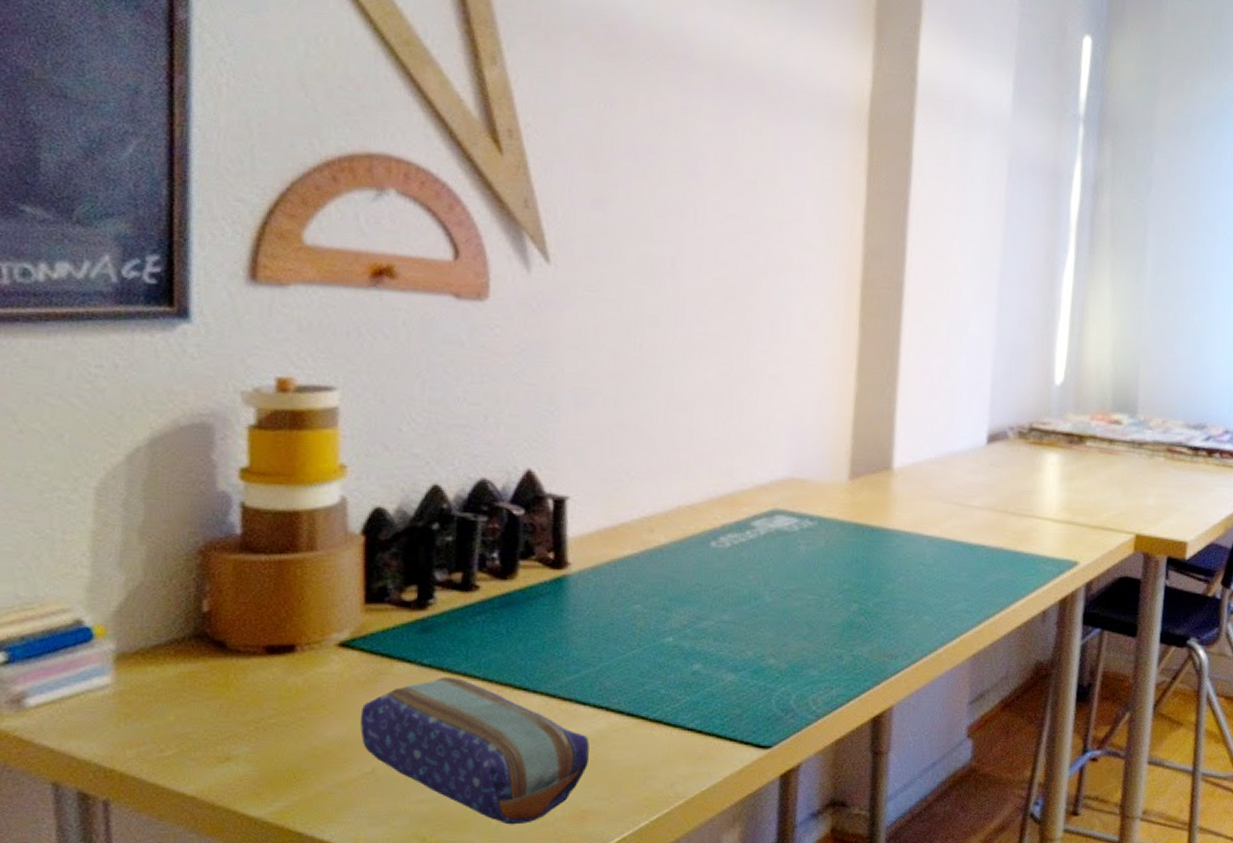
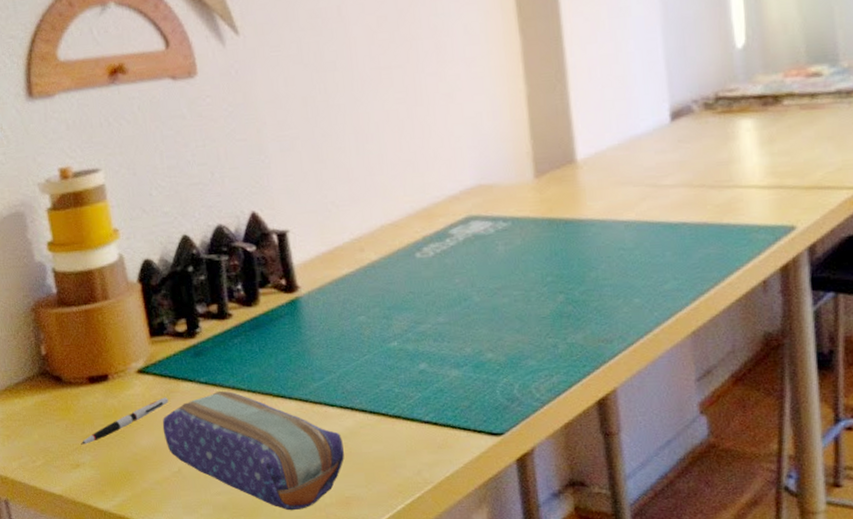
pen: none [238,679,375,732] -> present [80,397,169,445]

